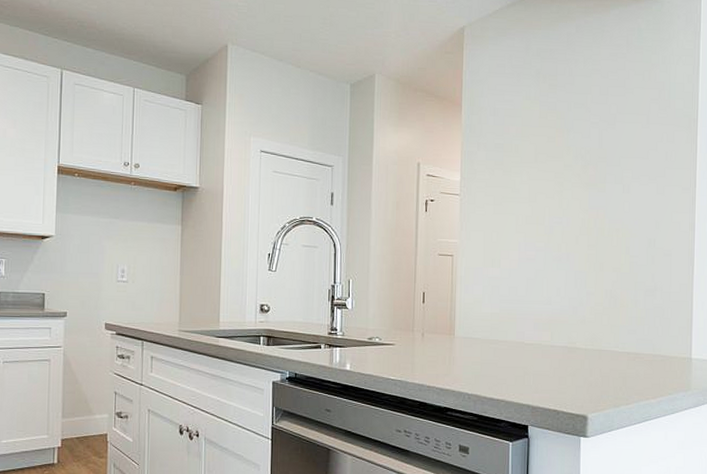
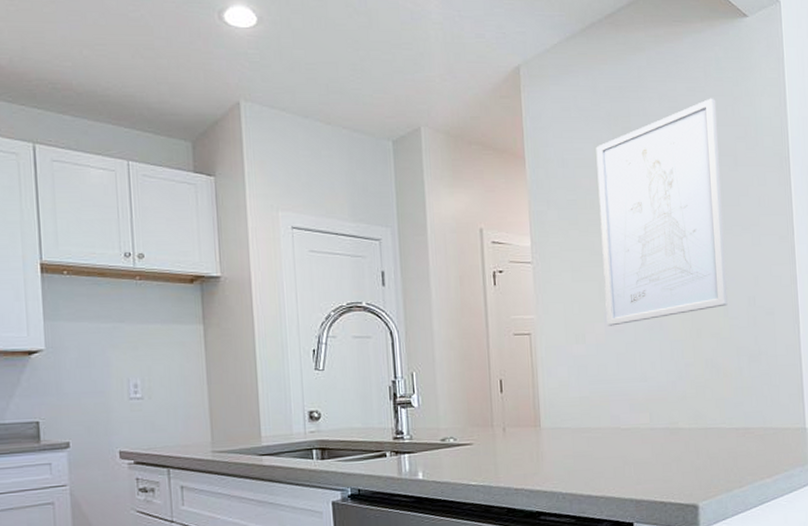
wall art: none [520,63,634,255] -> present [596,98,728,326]

